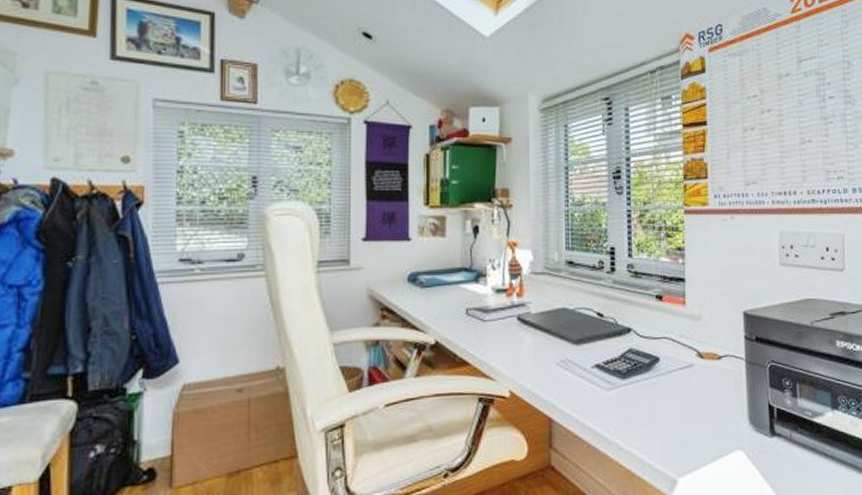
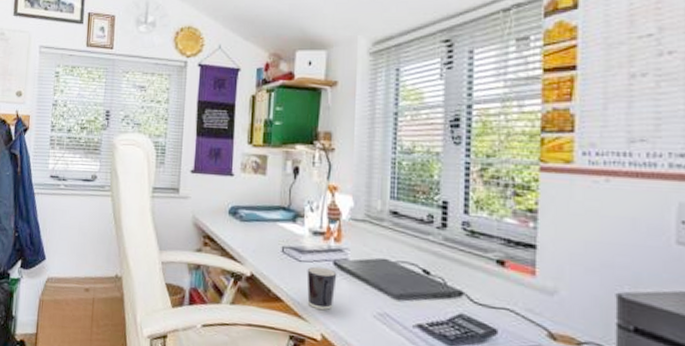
mug: none [492,323,521,366] -> present [306,266,337,310]

